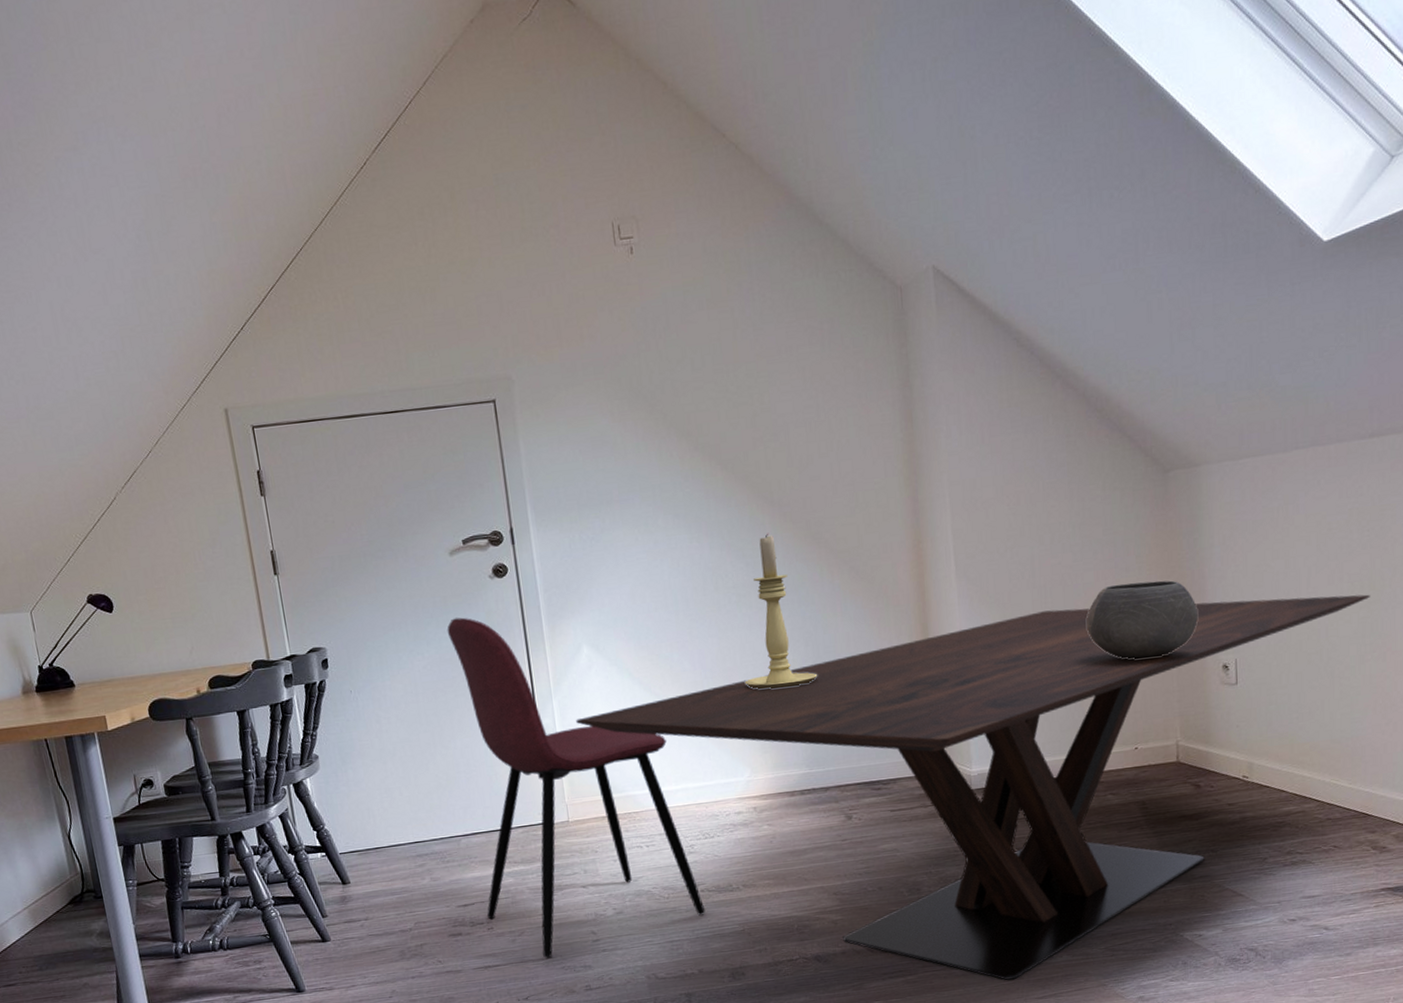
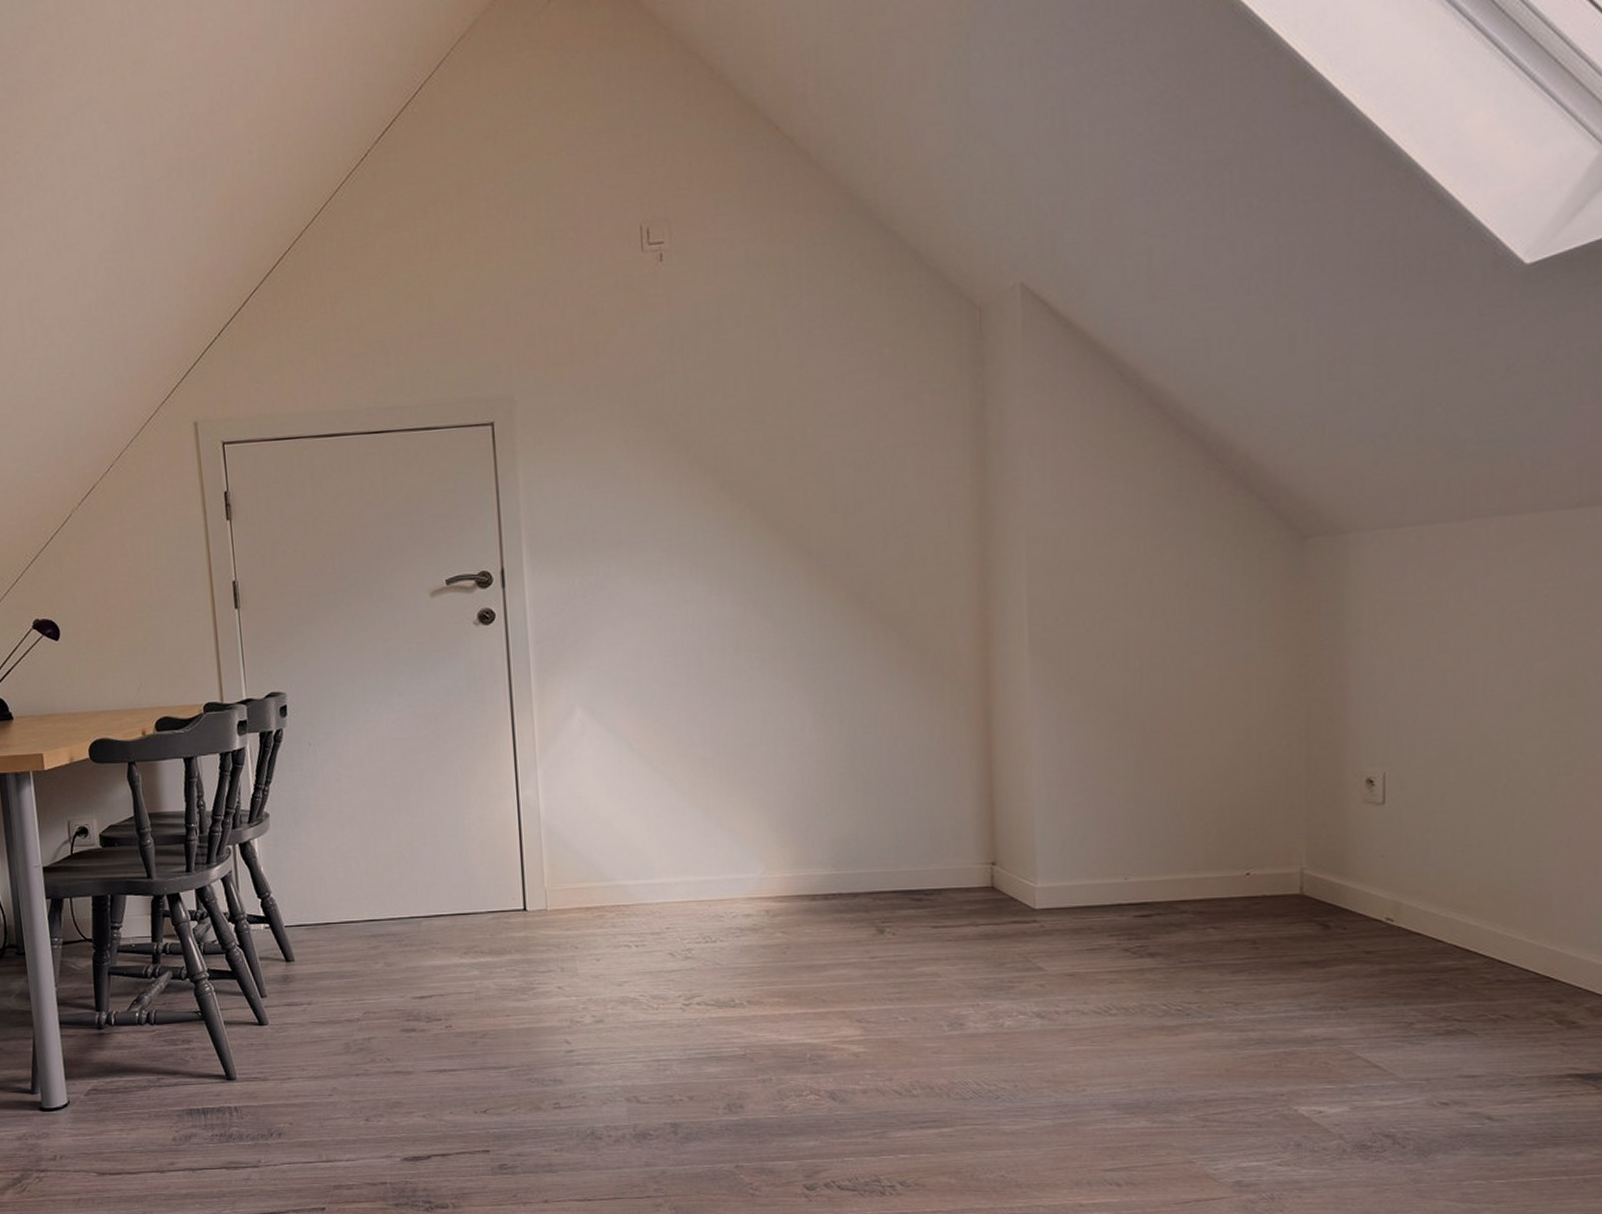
dining chair: present [447,617,706,959] -> none [422,667,701,1068]
dining table: present [576,594,1370,980] -> none [563,698,1568,1145]
candle holder: present [744,533,818,689] -> none [763,588,853,772]
bowl: present [1086,580,1199,659] -> none [1192,670,1338,766]

